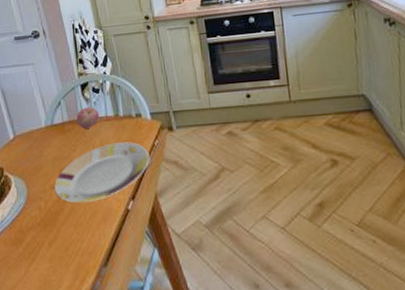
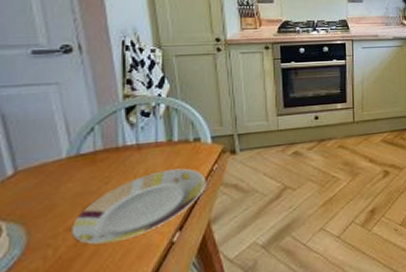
apple: present [76,106,100,129] -> none [114,132,147,157]

